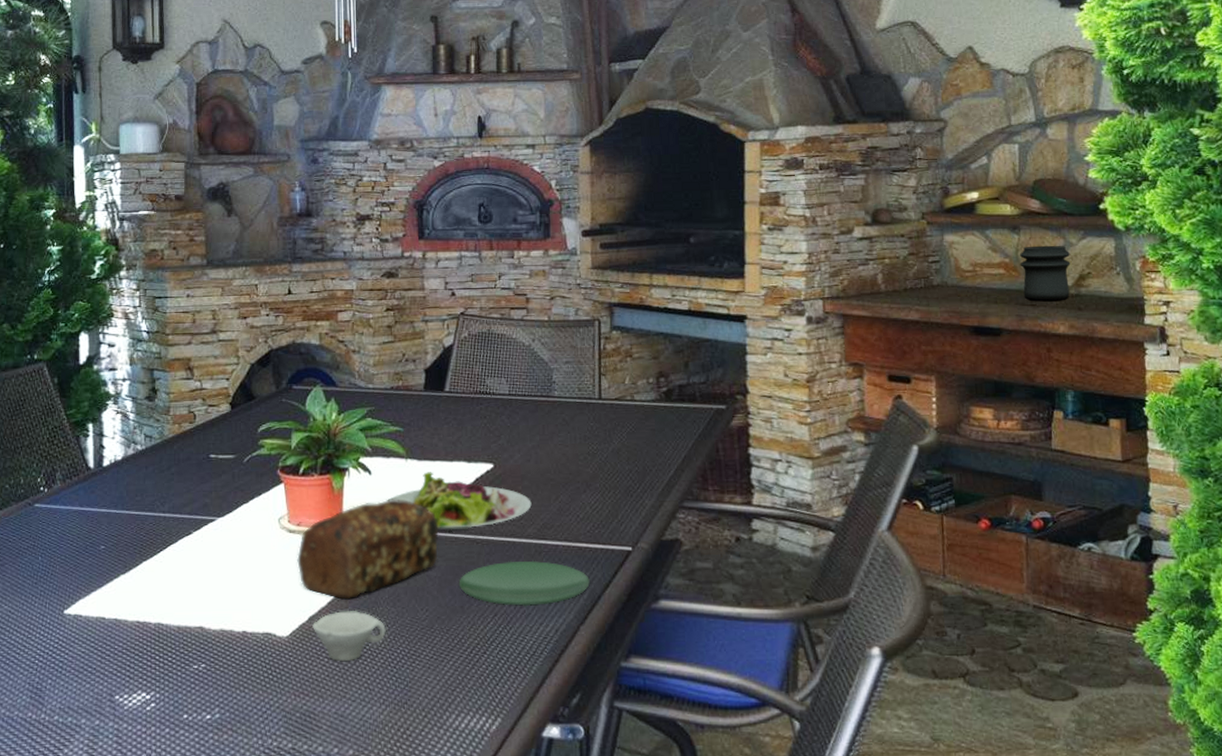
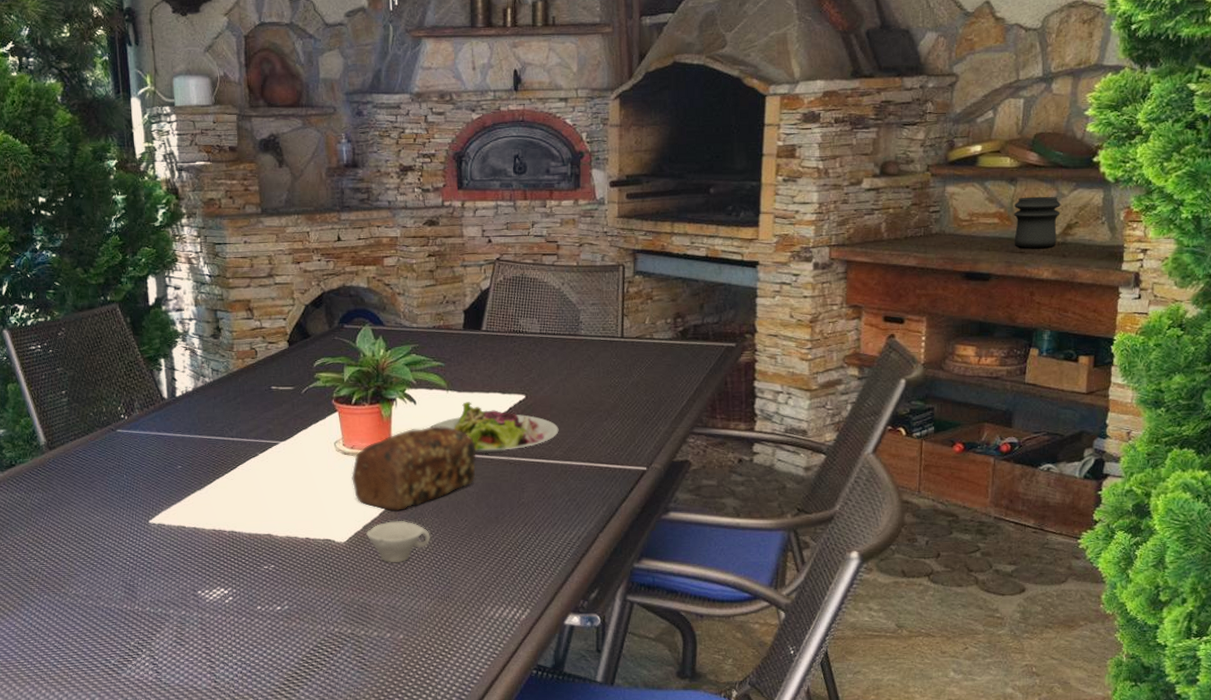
plate: present [458,560,590,607] -> none [494,478,609,518]

